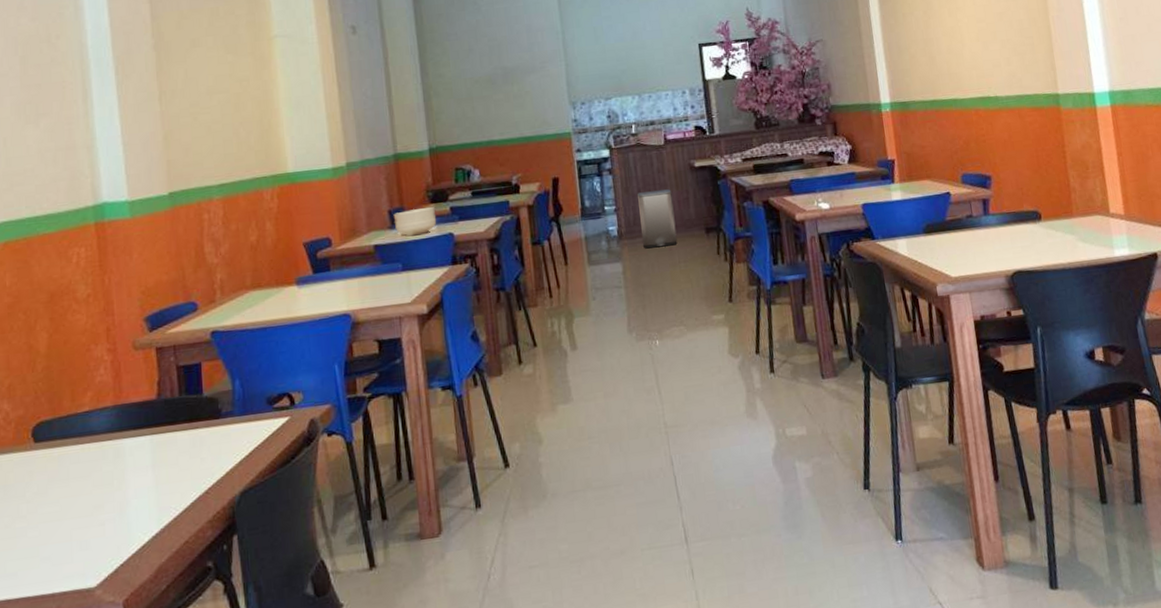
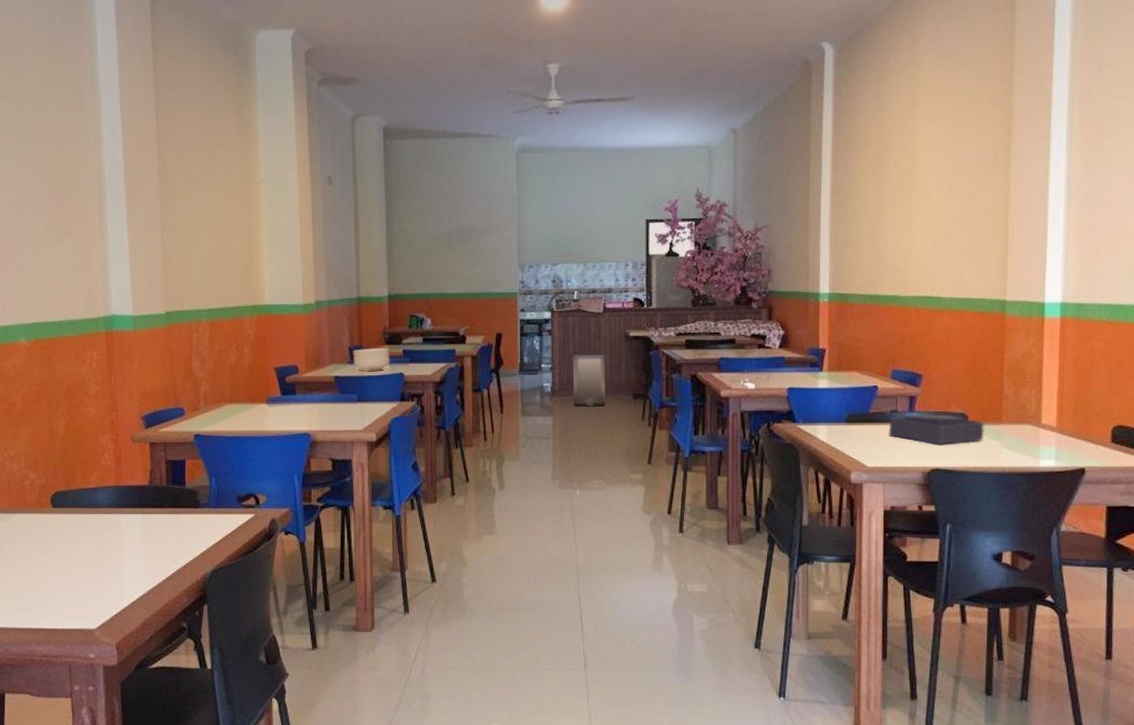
napkin holder: none [966,214,1059,247] -> present [888,414,984,445]

